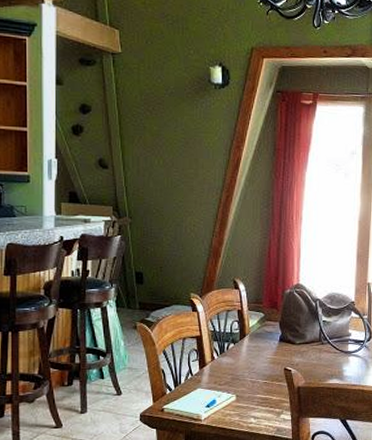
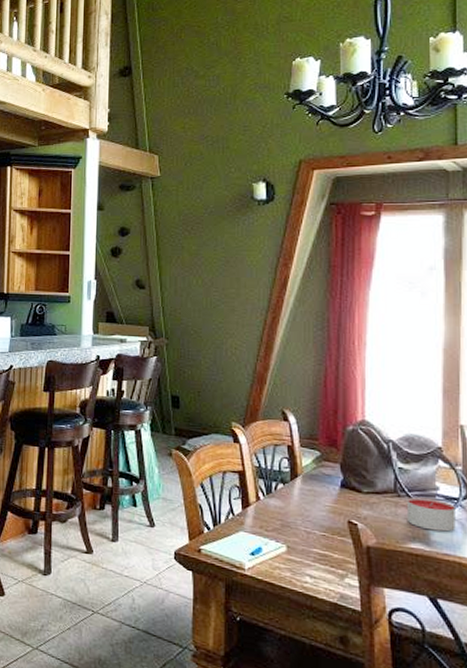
candle: none [327,343,362,368] -> present [406,497,456,532]

